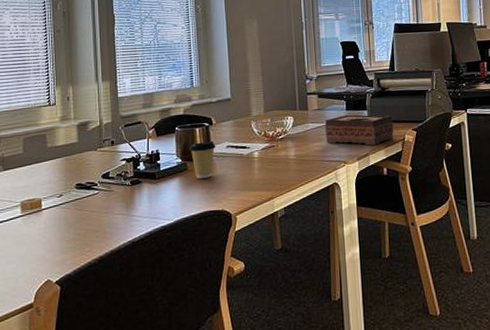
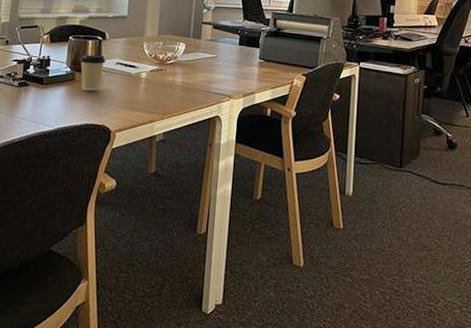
tissue box: present [325,114,394,146] -> none [214,50,284,84]

